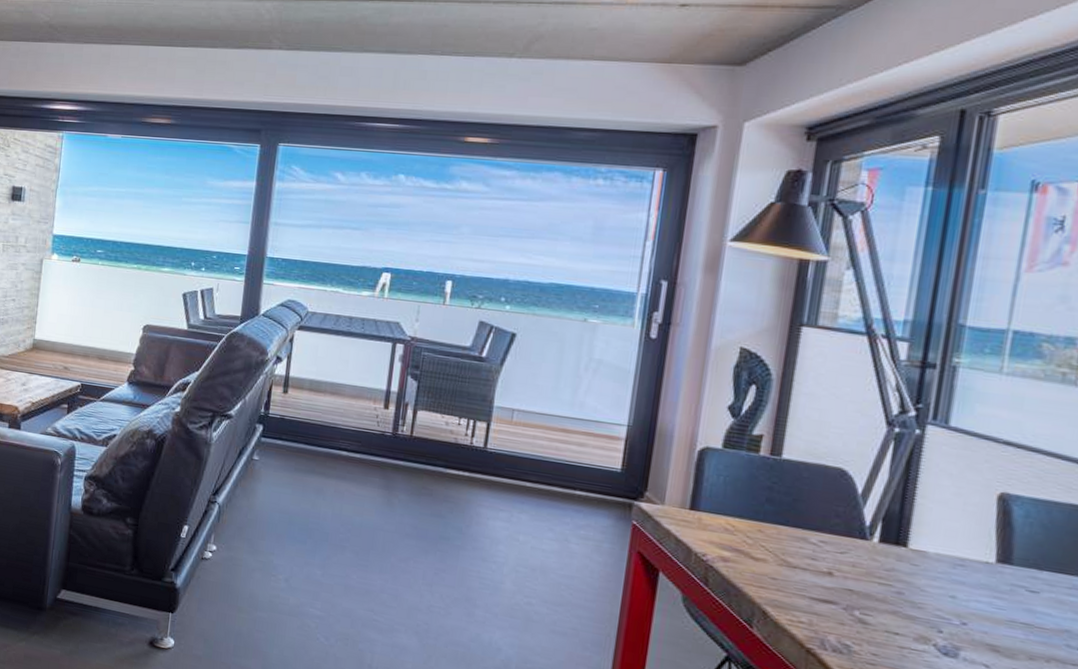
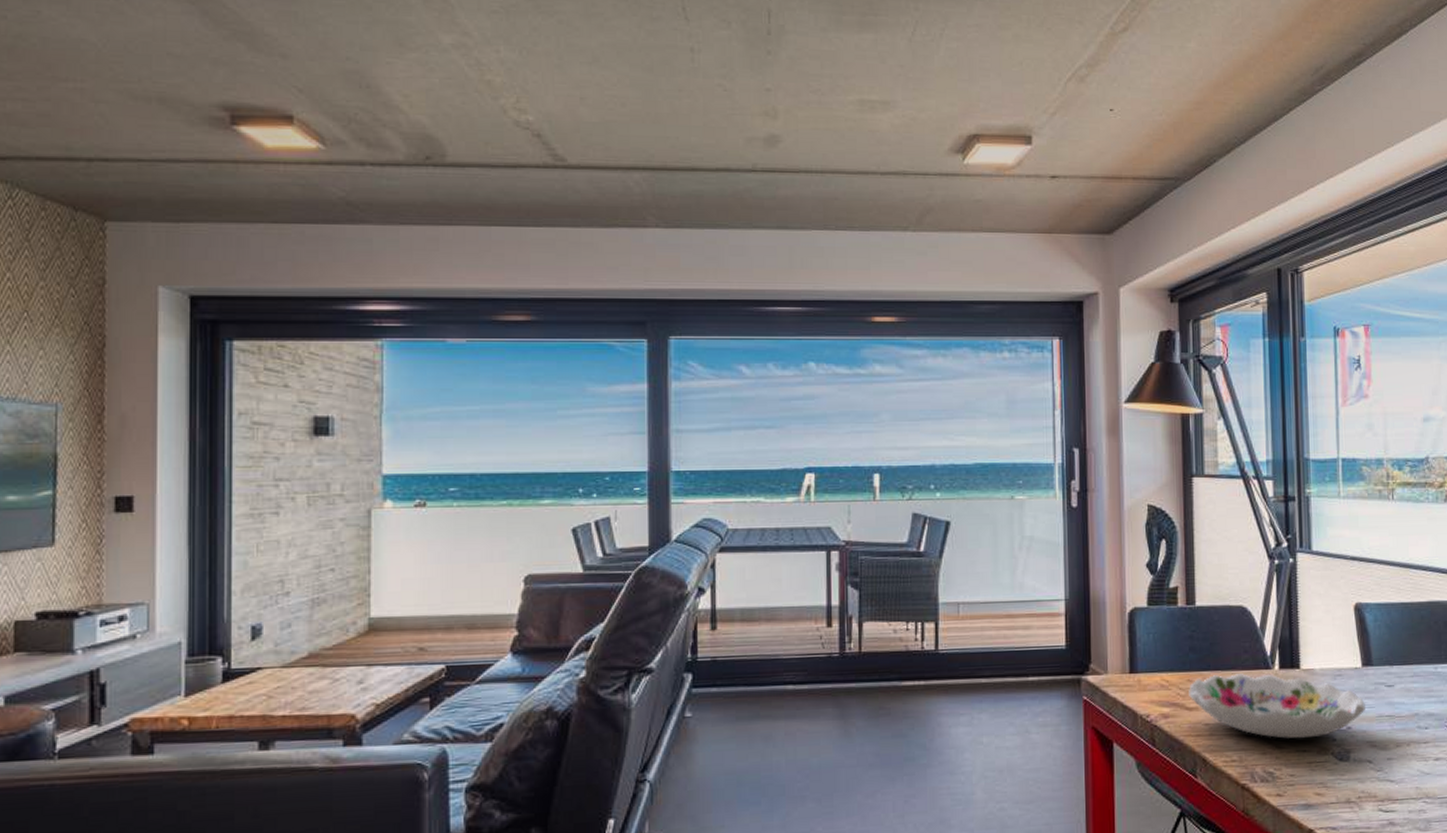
decorative bowl: none [757,531,993,625] -> present [1189,674,1365,739]

